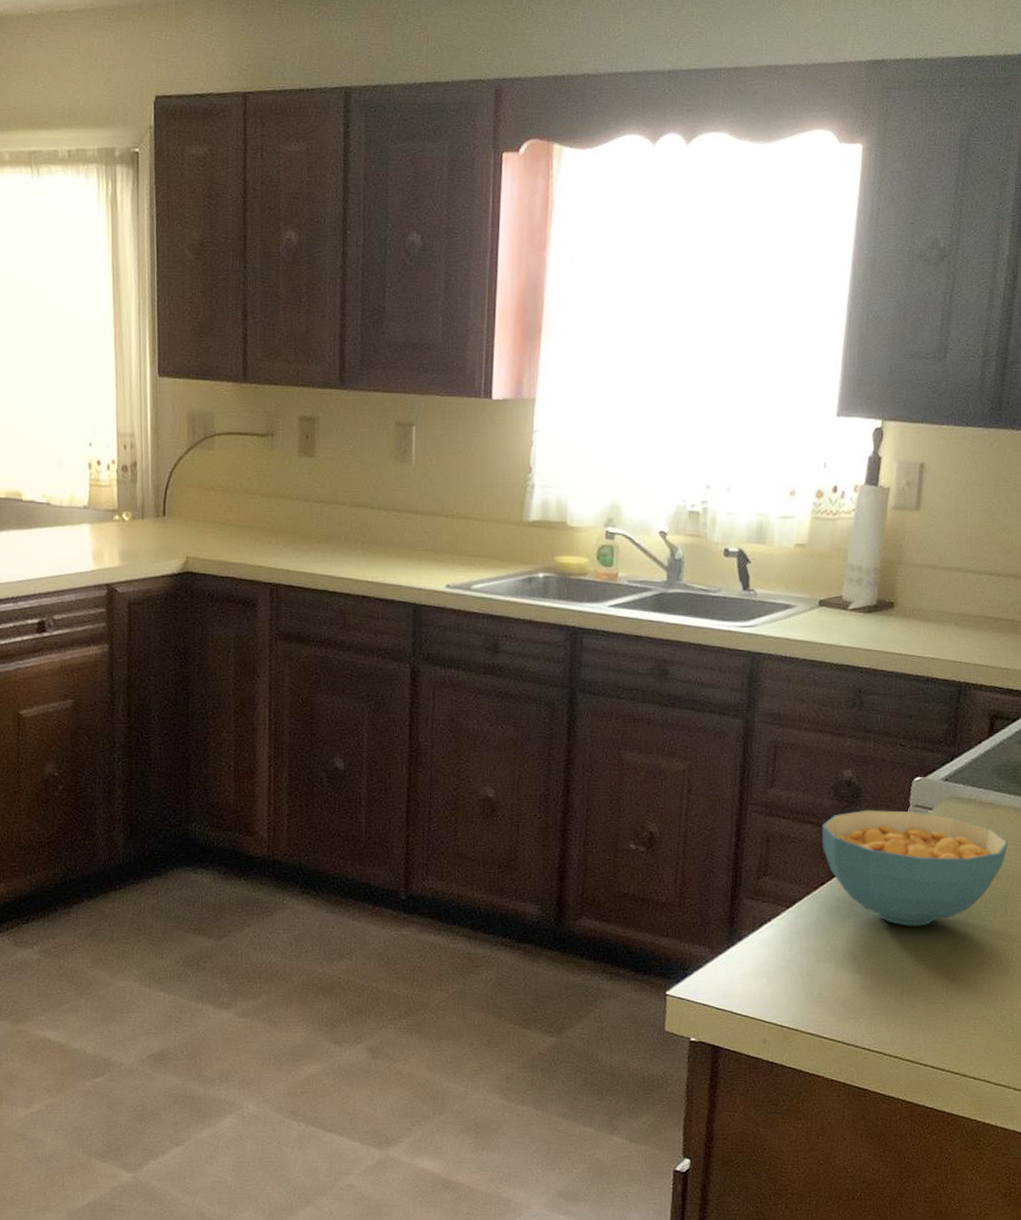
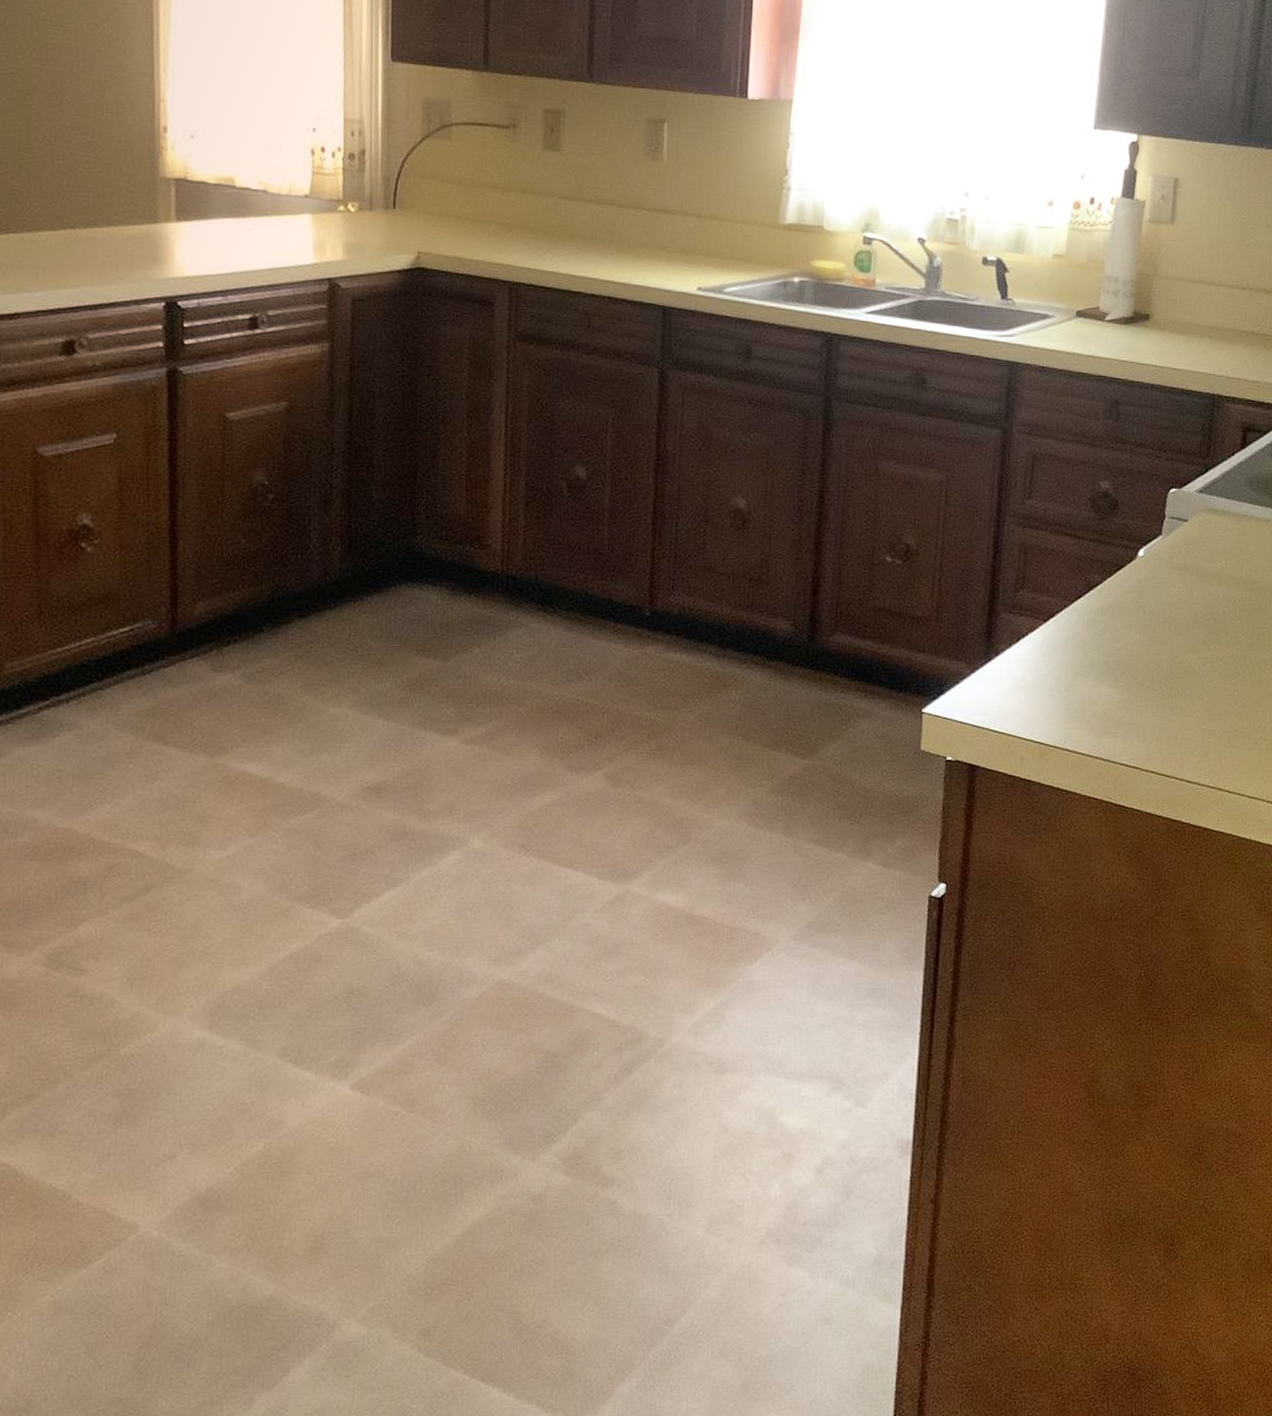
cereal bowl: present [821,810,1009,926] -> none [1079,521,1261,639]

